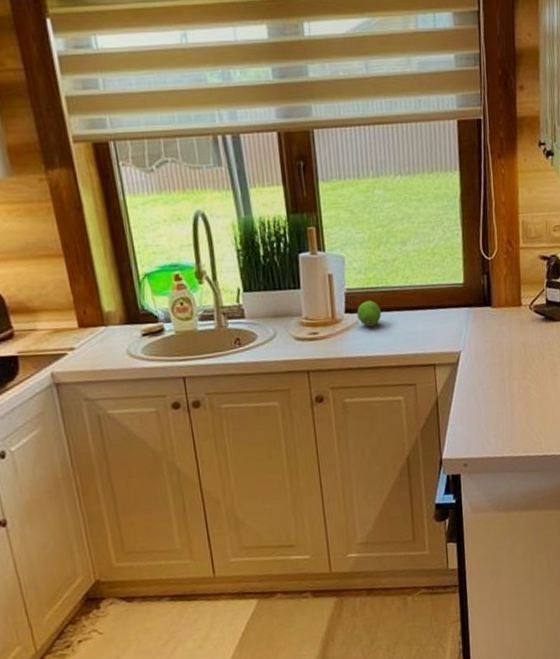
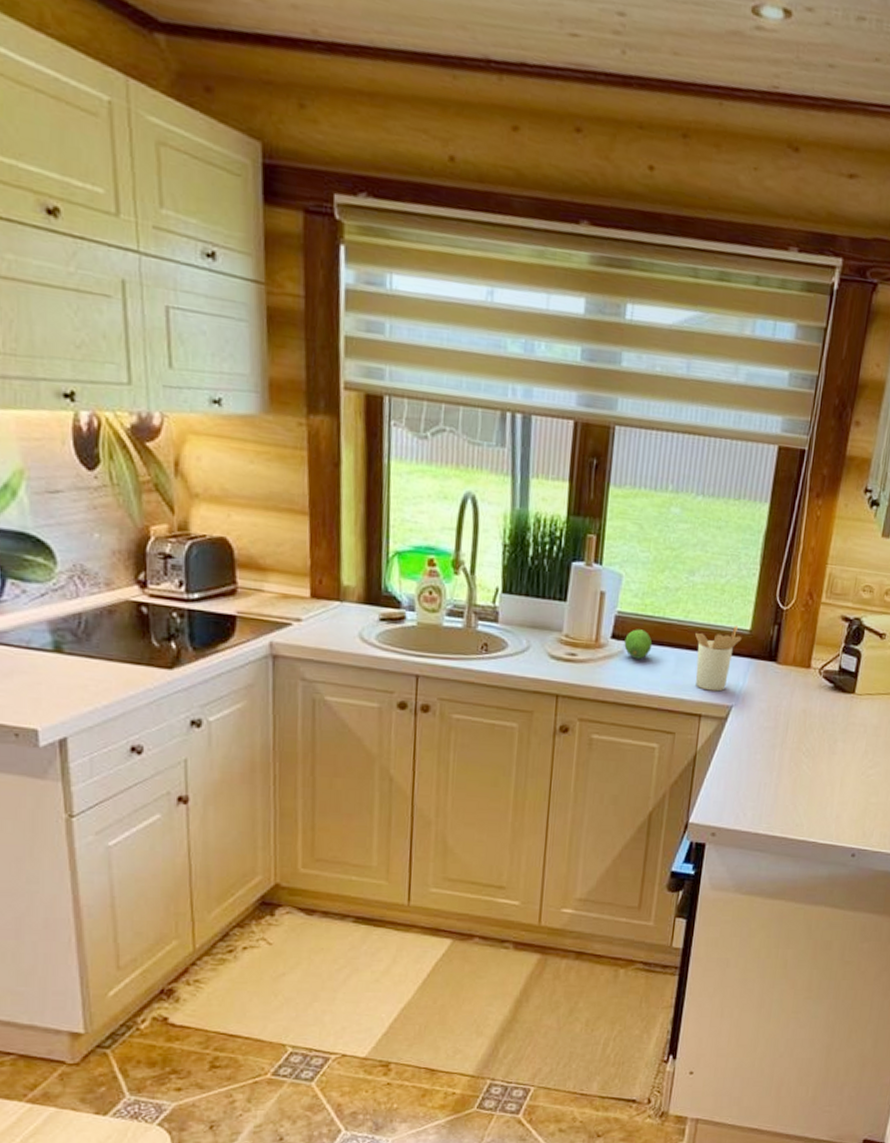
utensil holder: none [417,282,458,343] -> present [695,626,742,692]

